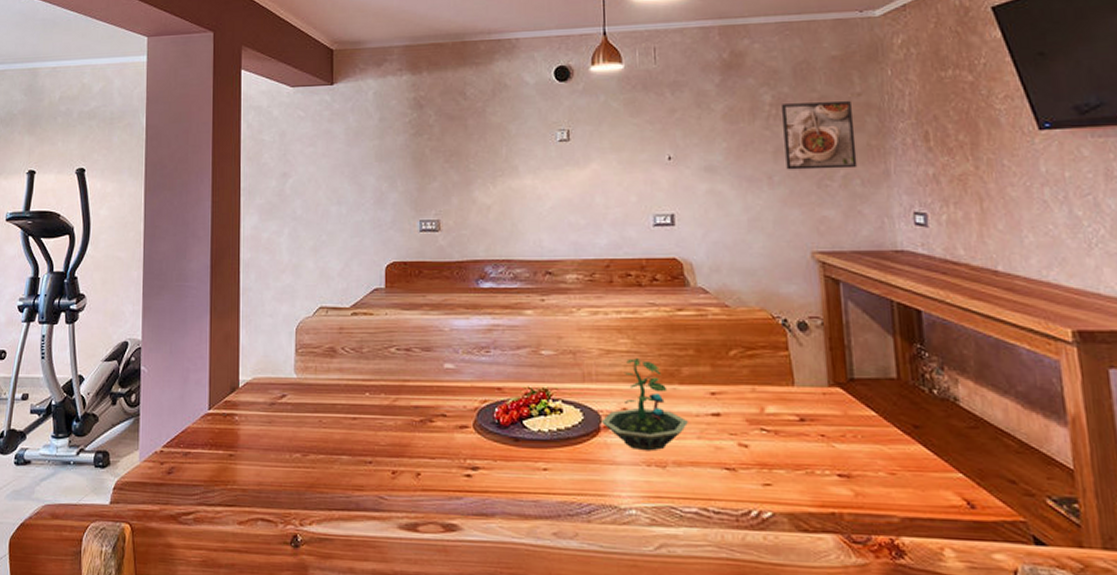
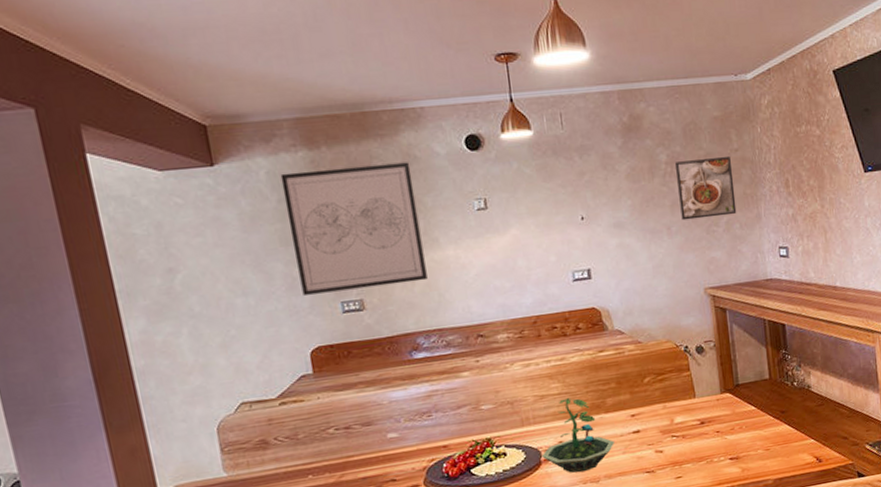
wall art: none [385,89,503,210] -> present [280,162,427,295]

